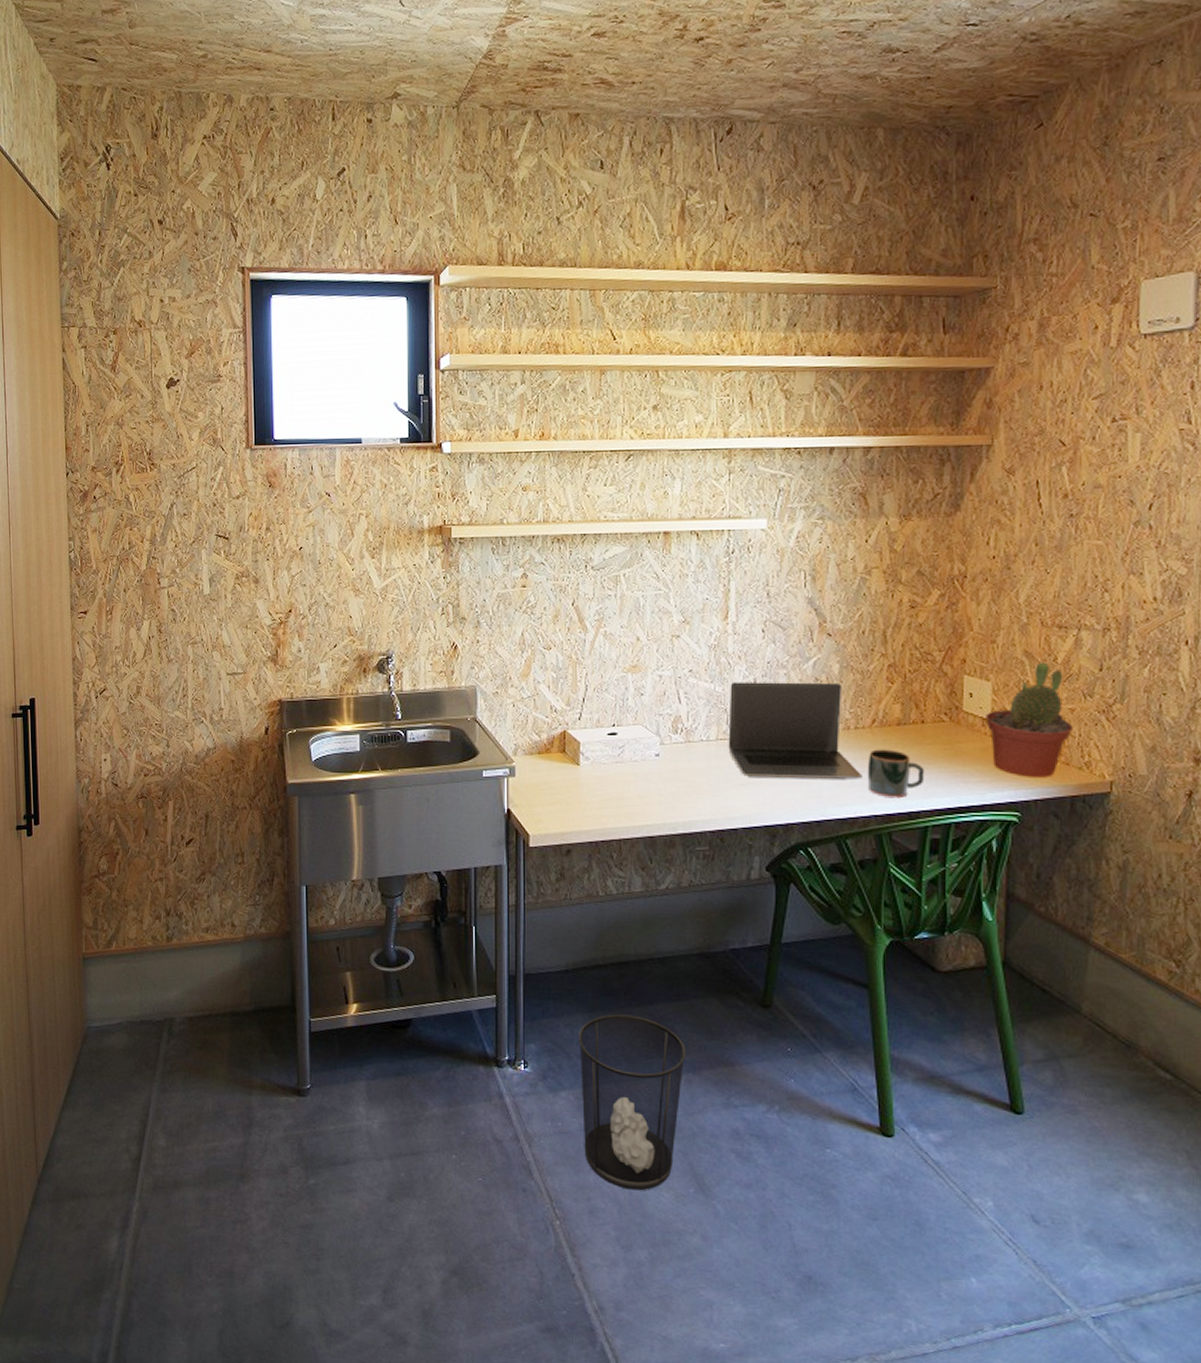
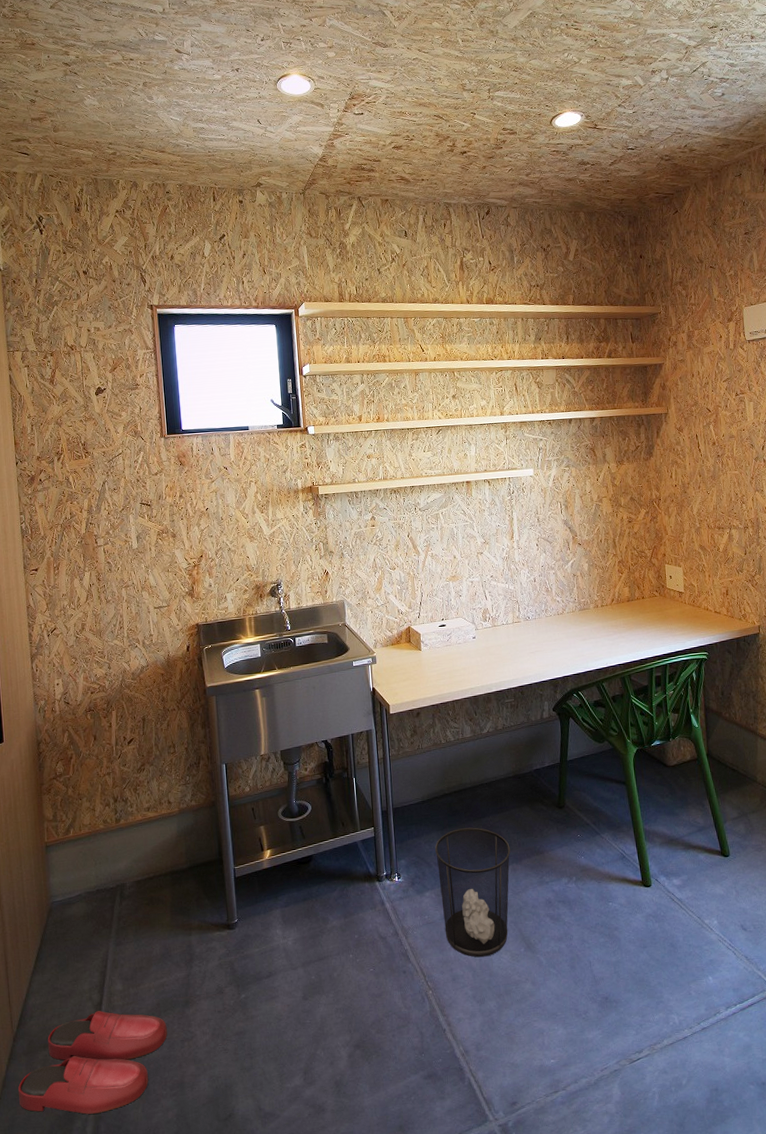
slippers: none [40,1166,217,1288] -> present [17,1011,167,1115]
laptop computer: present [728,682,864,779] -> none [518,576,610,647]
mug: present [867,749,925,799] -> none [611,618,648,651]
potted cactus: present [986,662,1073,777] -> none [681,551,733,628]

